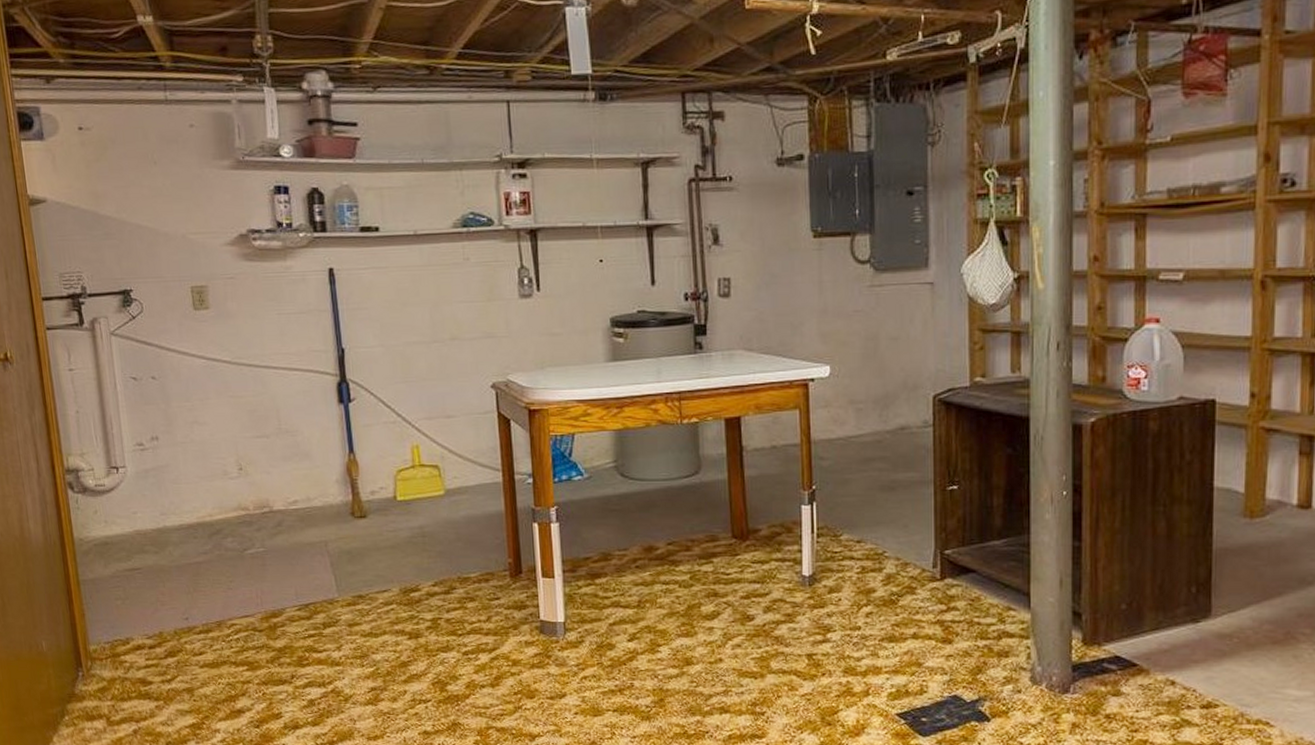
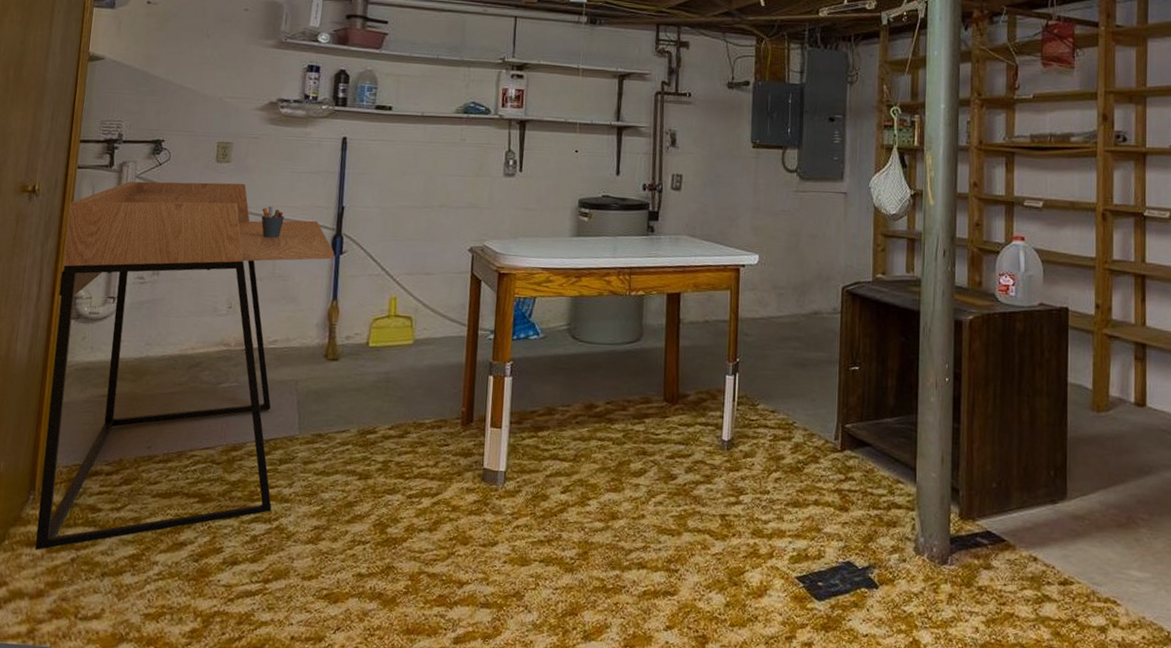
desk: none [48,331,342,724] -> present [34,181,334,550]
pen holder: none [254,354,281,391] -> present [261,206,284,239]

